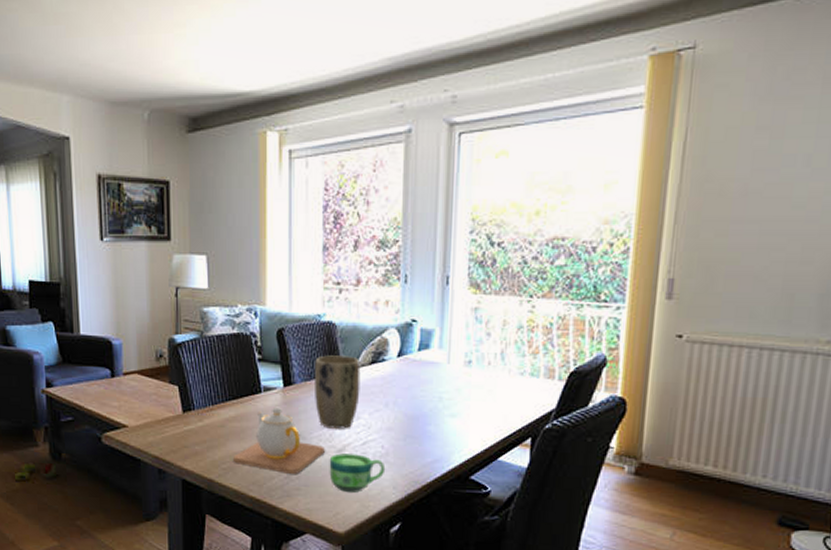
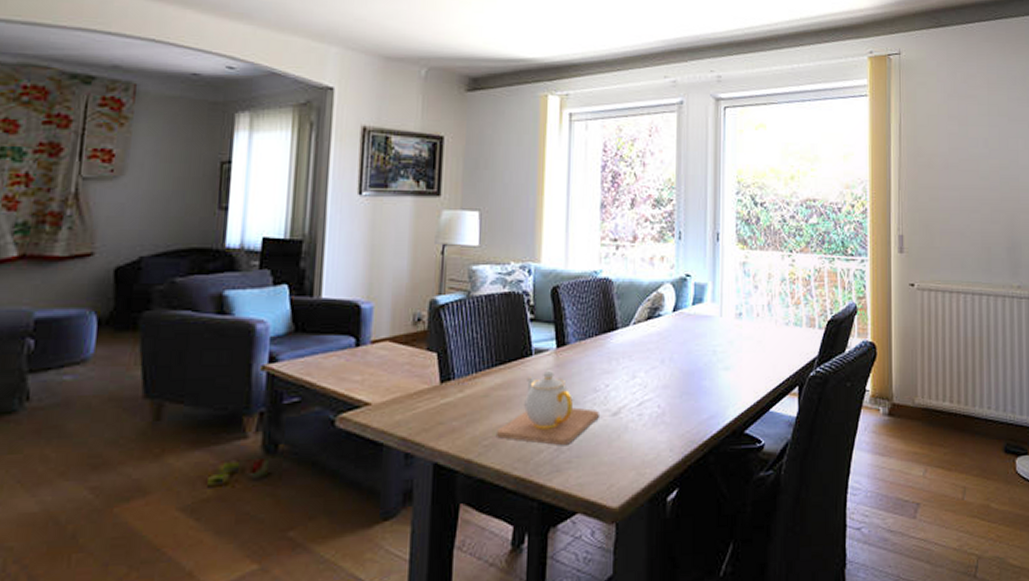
plant pot: present [313,355,361,429] -> none [588,312,637,391]
cup: present [329,453,386,493] -> none [603,416,662,460]

